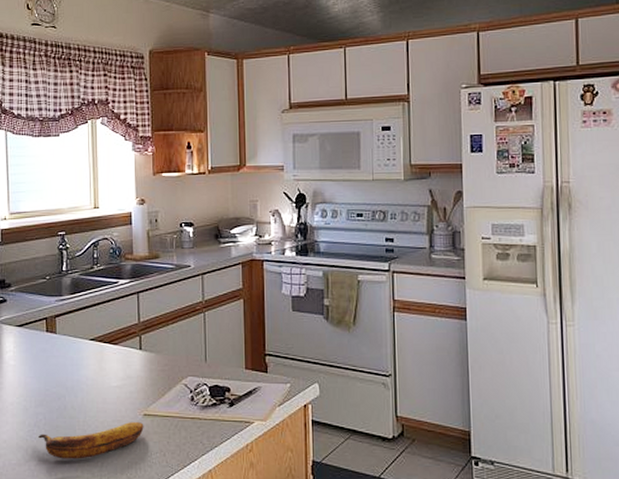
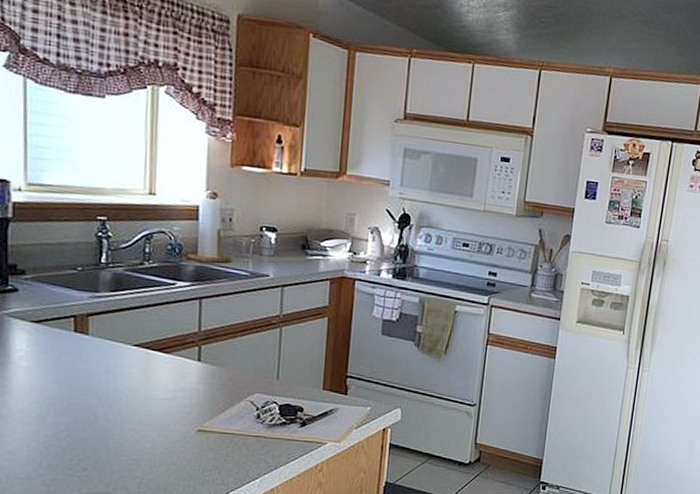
banana: present [39,421,144,459] -> none [58,437,197,475]

